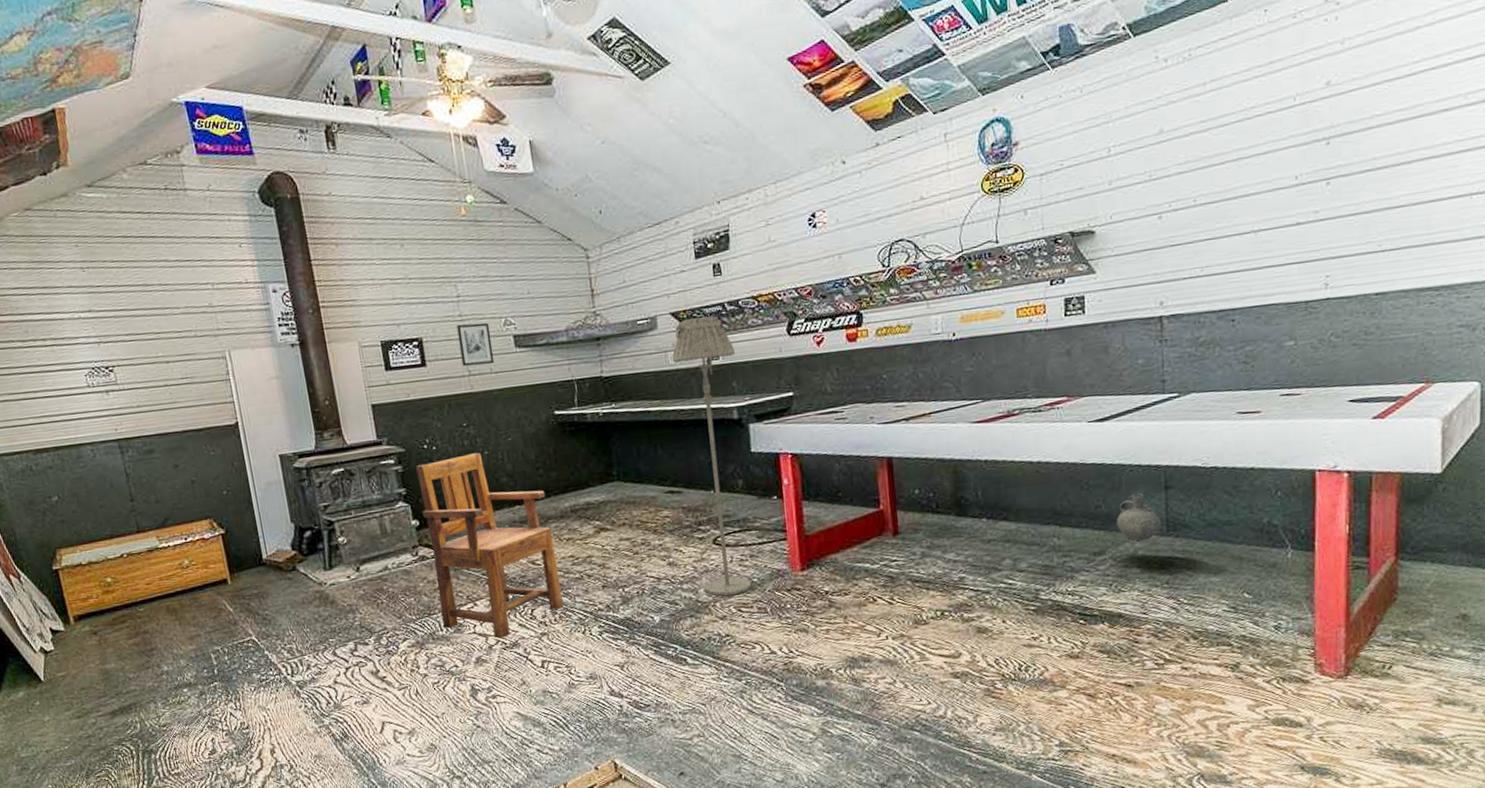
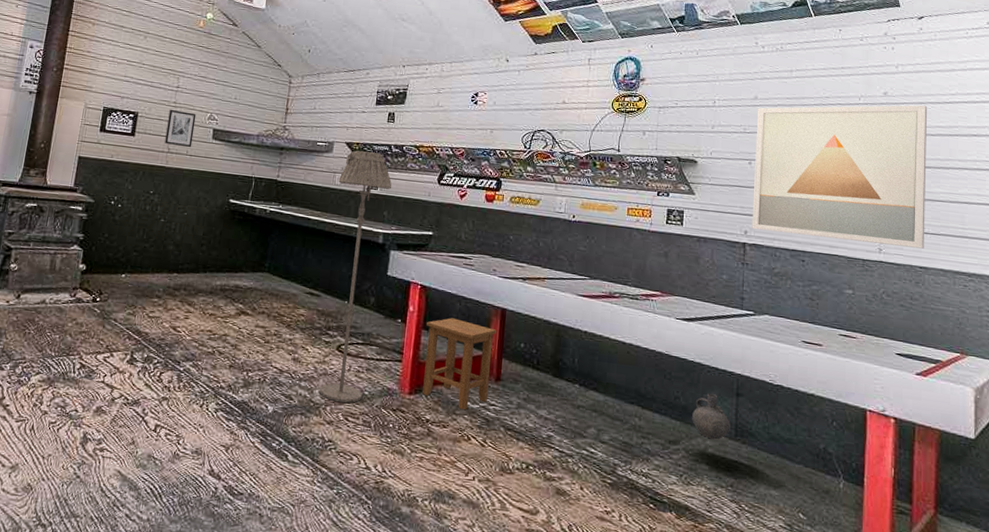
armchair: present [416,452,565,639] -> none [77,216,203,394]
stool: none [806,480,887,574] -> present [422,318,496,411]
wall art: none [1164,86,1384,298] -> present [752,105,928,249]

